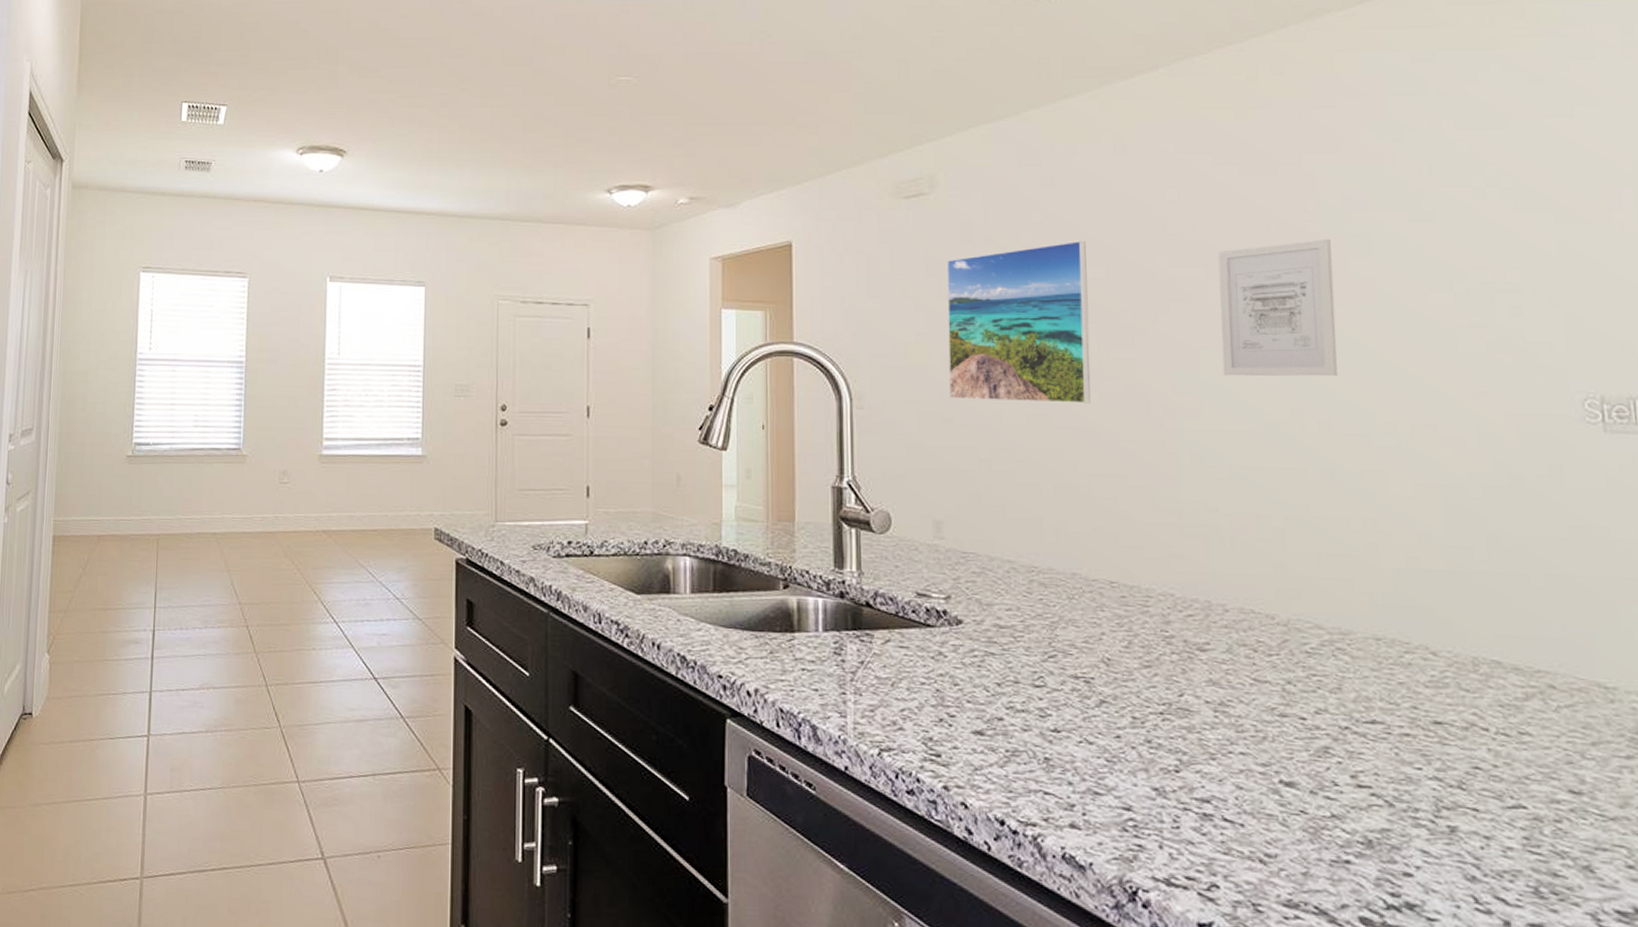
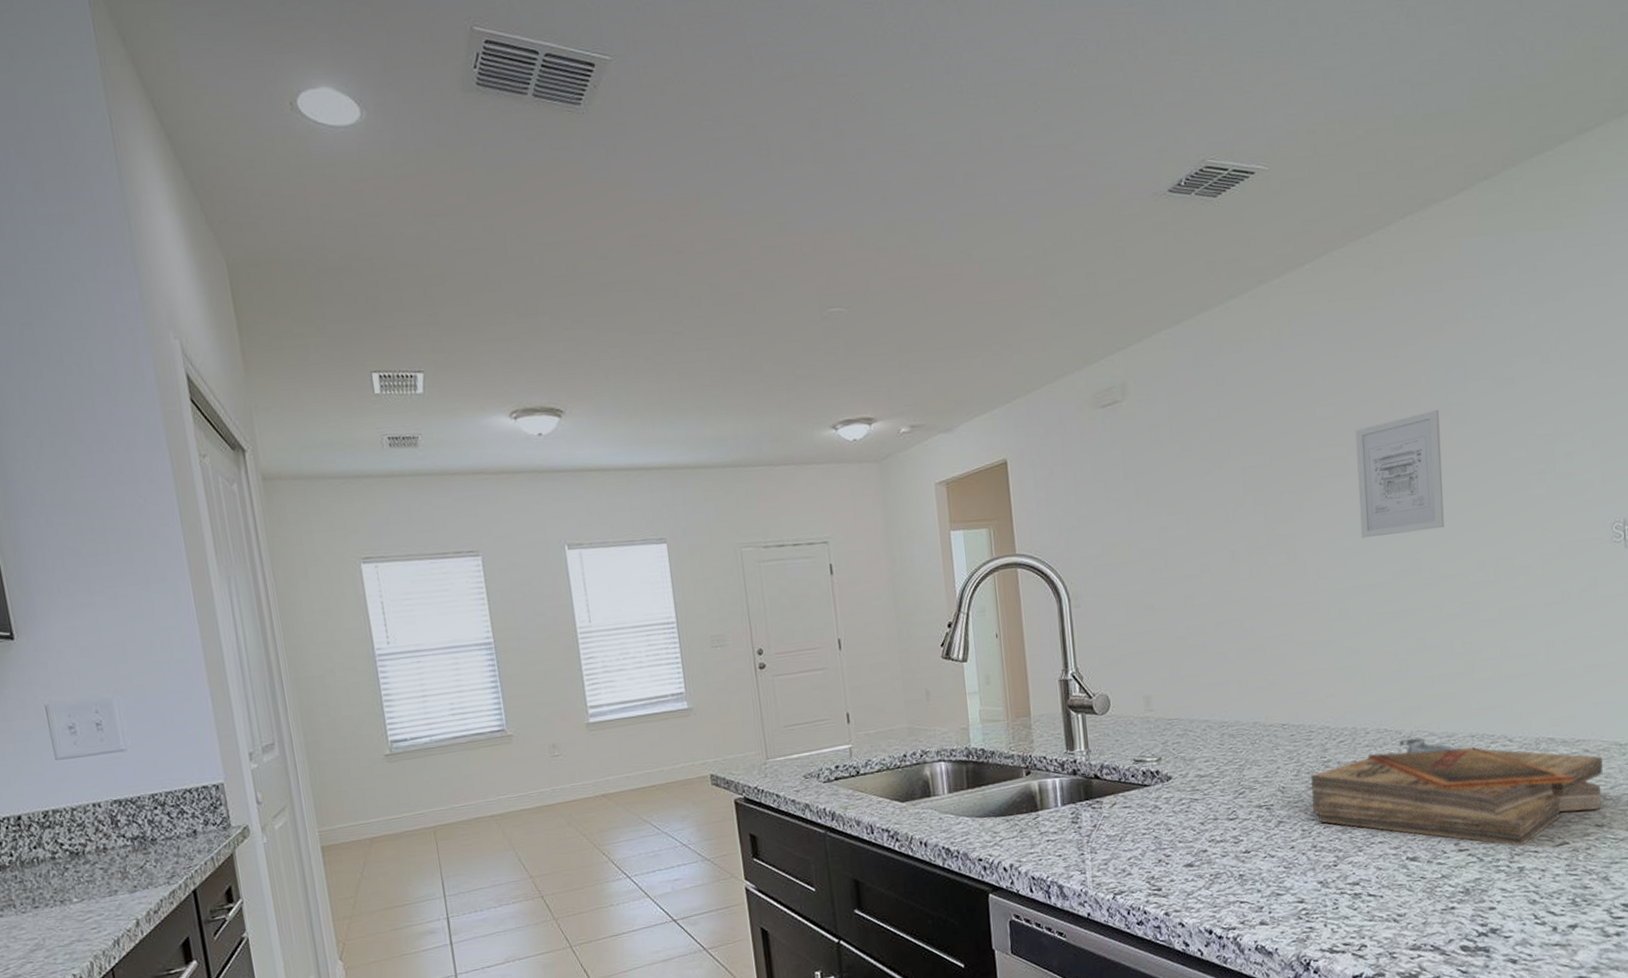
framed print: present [946,240,1091,404] -> none [1140,431,1262,588]
clipboard: none [1147,626,1580,797] -> present [1311,738,1604,846]

